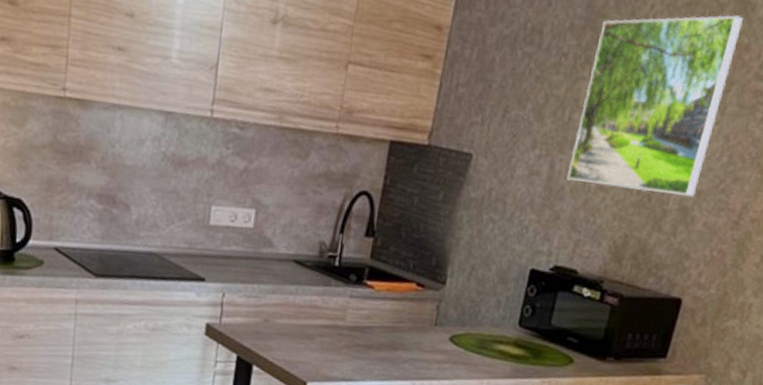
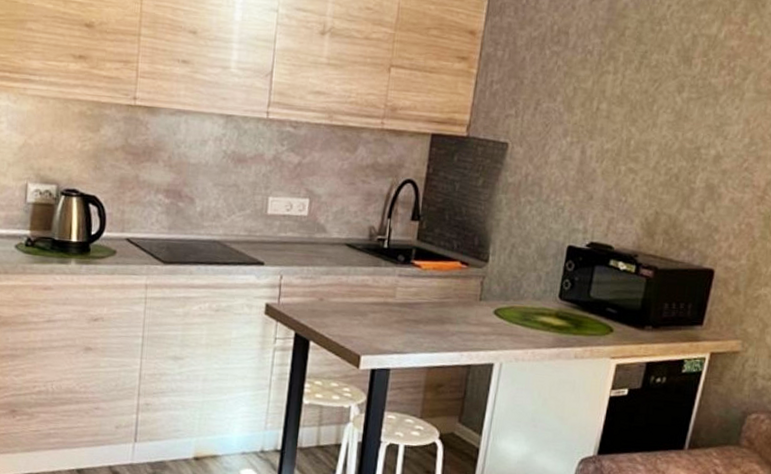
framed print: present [566,14,743,197] -> none [597,11,755,176]

